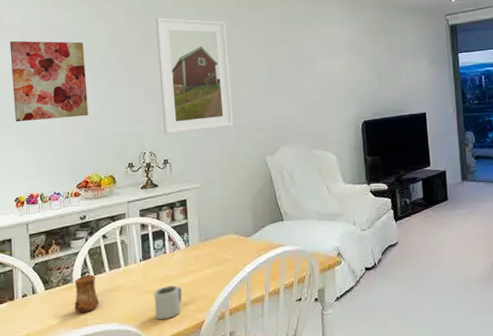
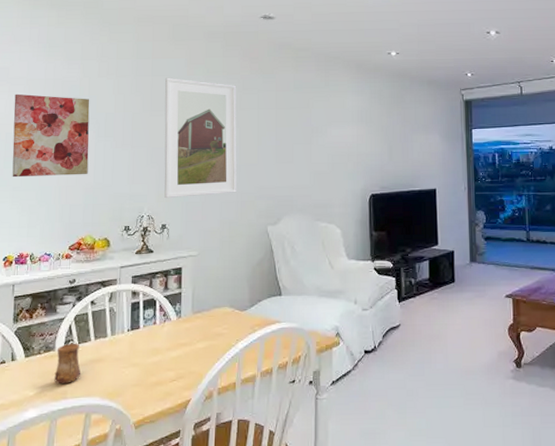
cup: present [154,285,183,320] -> none [139,359,170,397]

